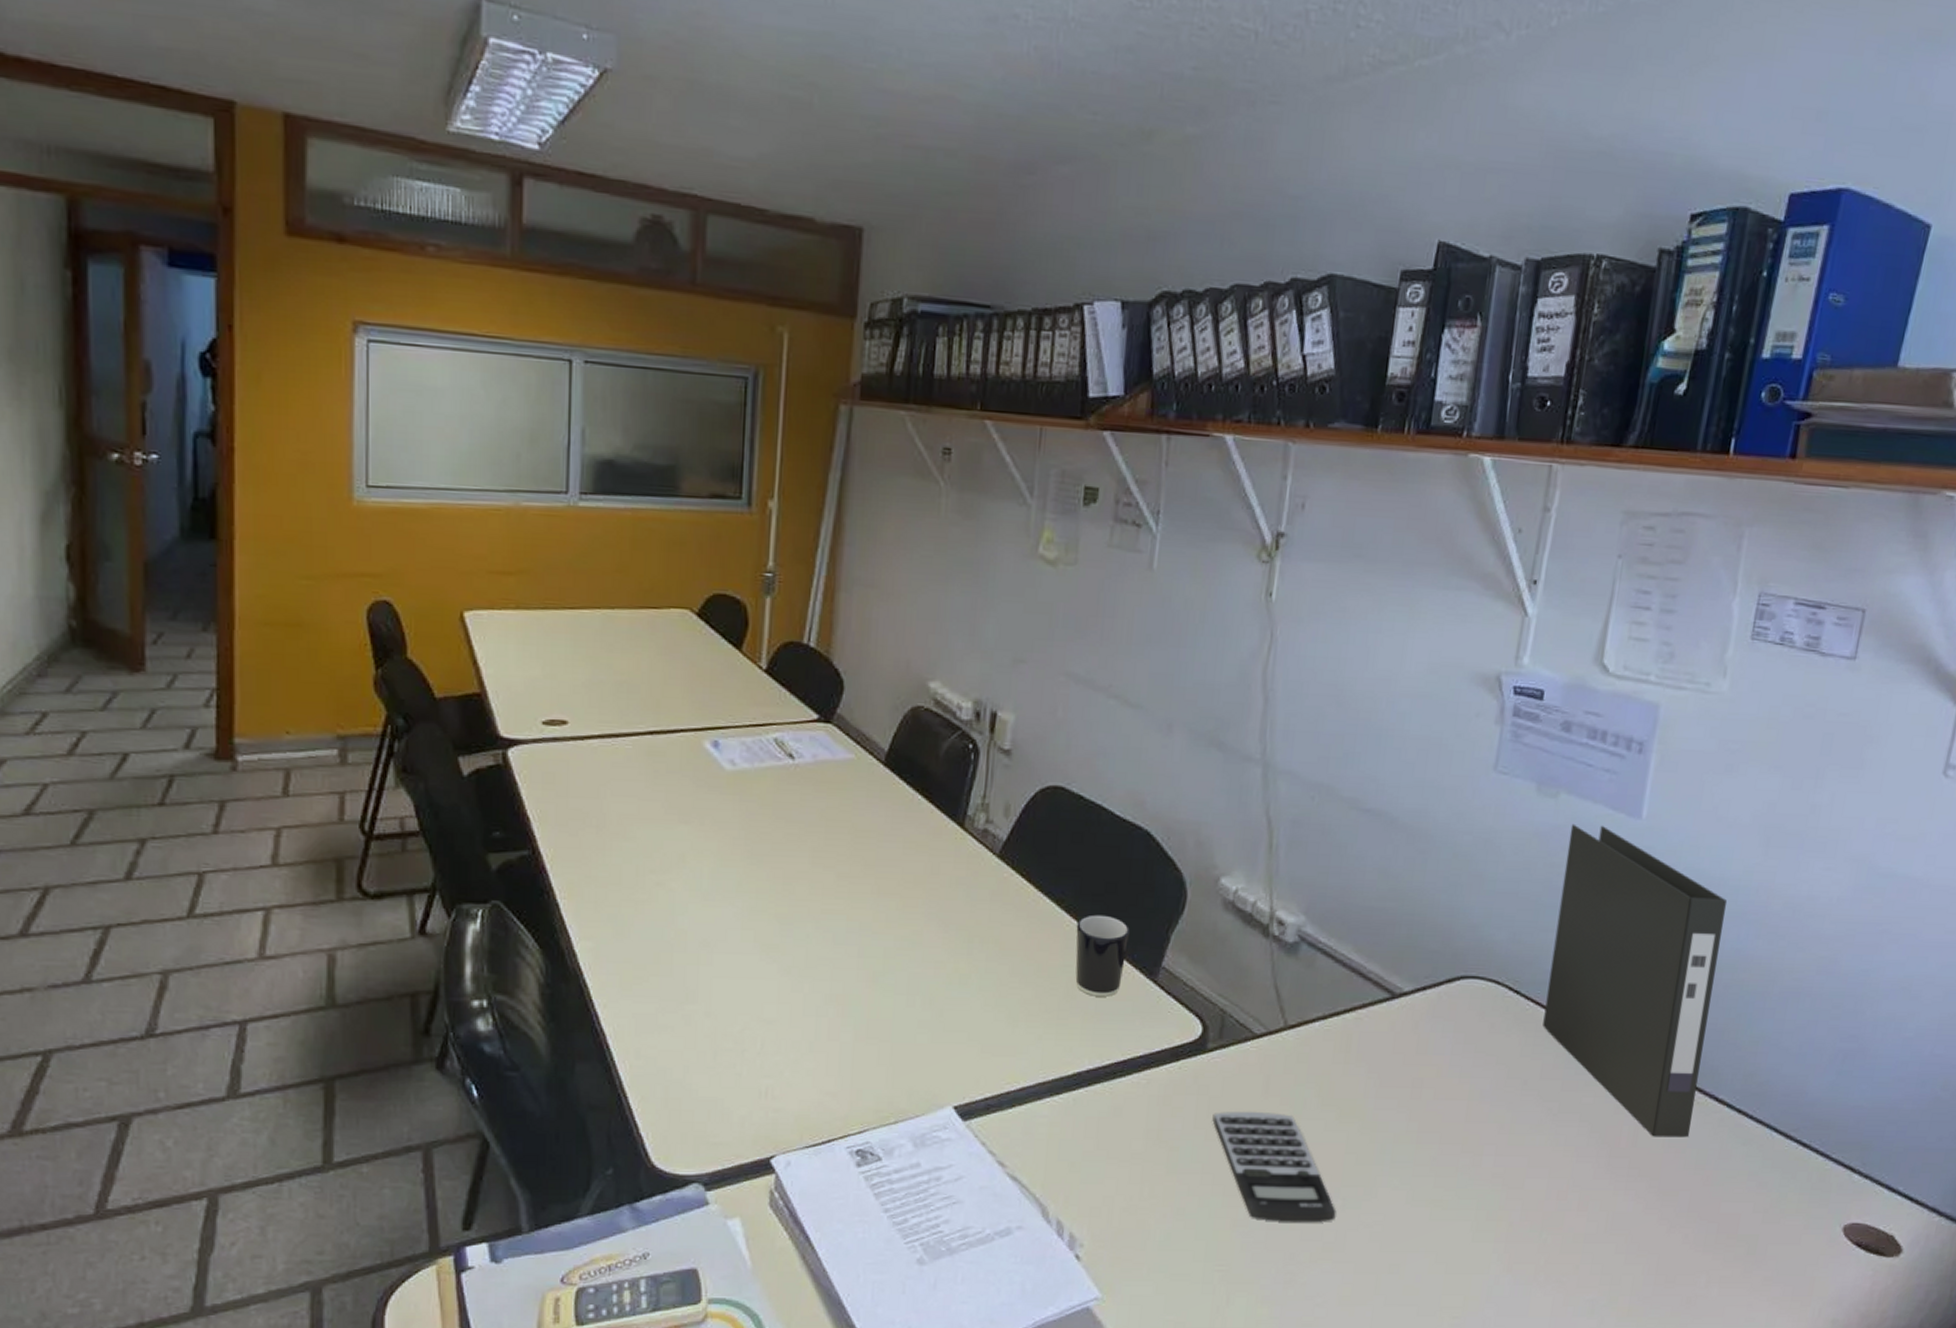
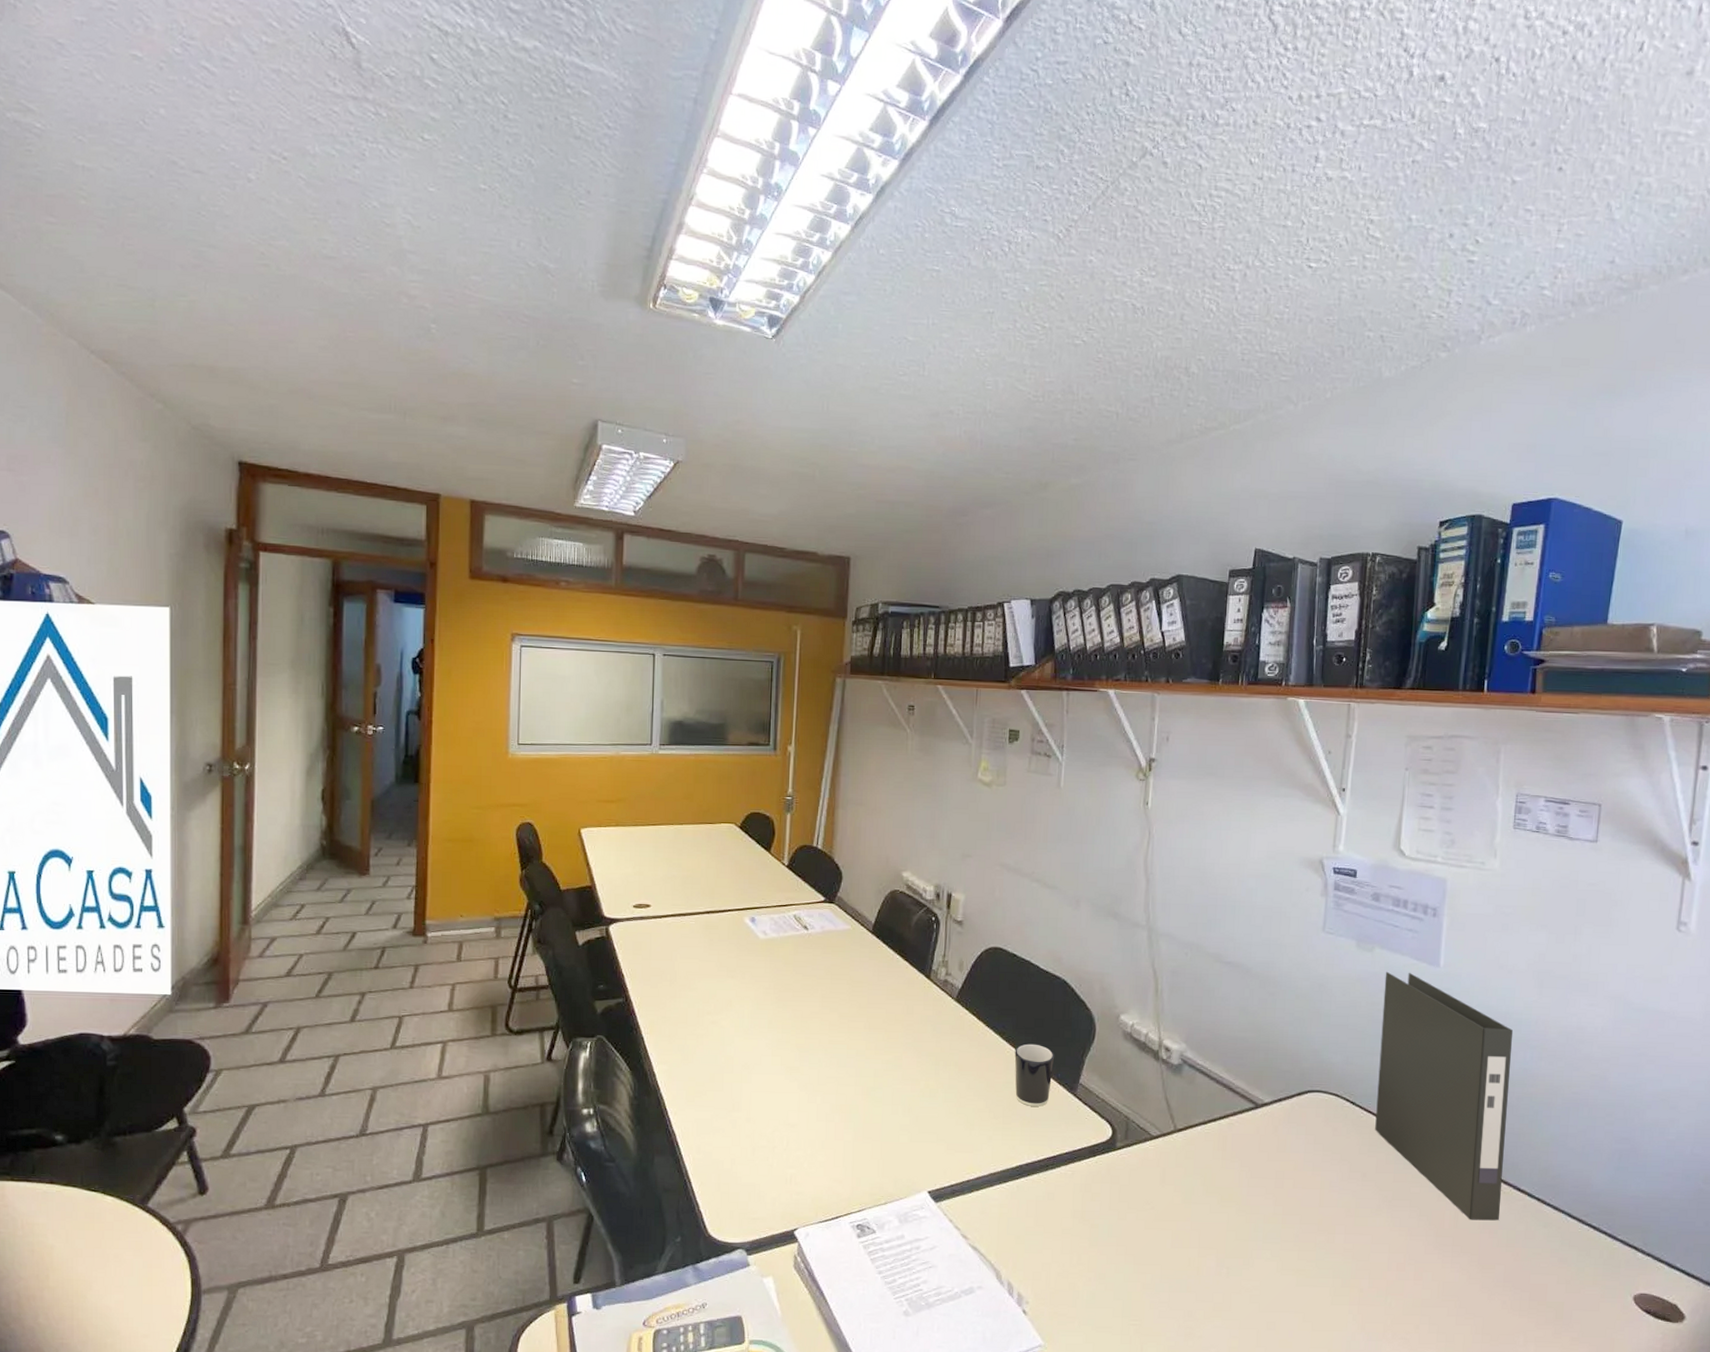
calculator: present [1212,1112,1336,1223] -> none [1123,1197,1223,1287]

